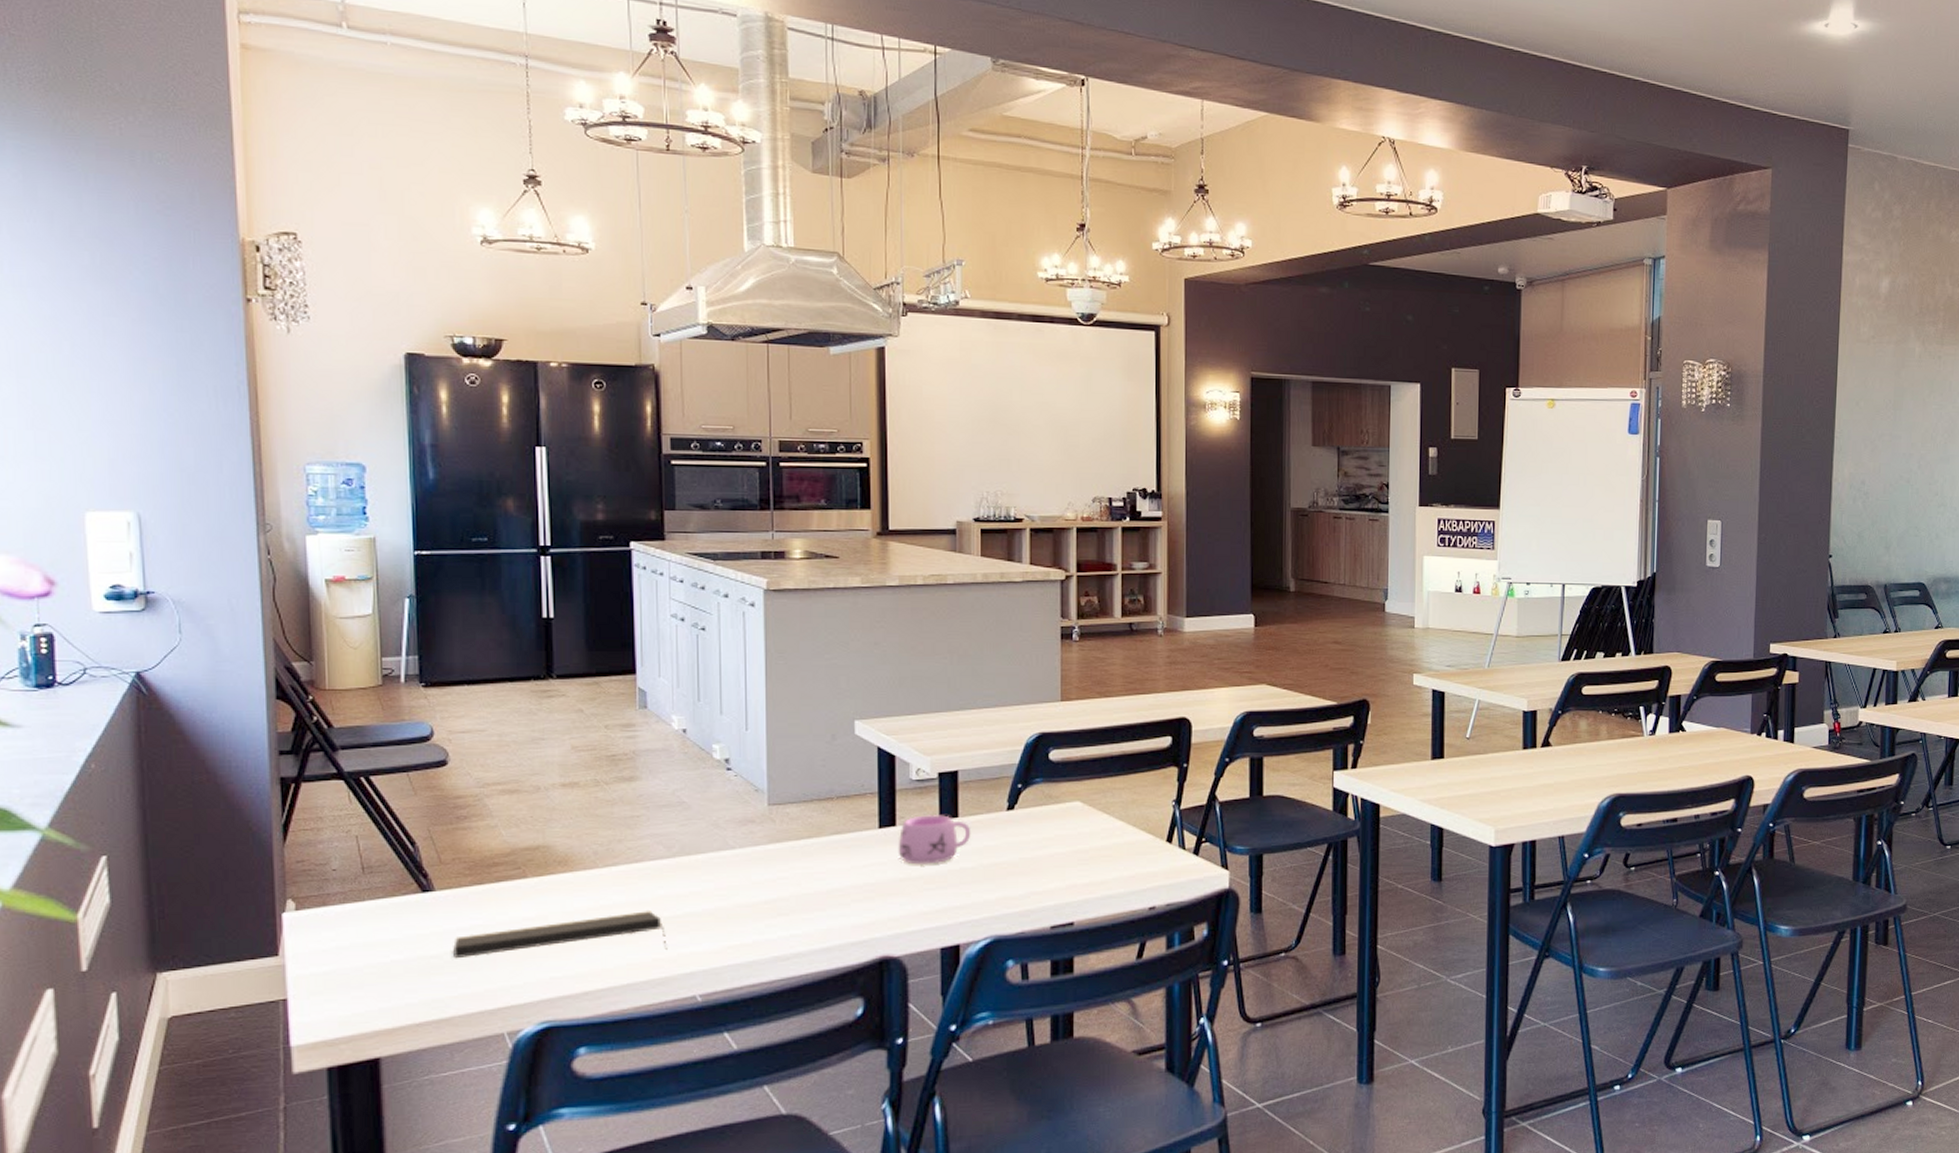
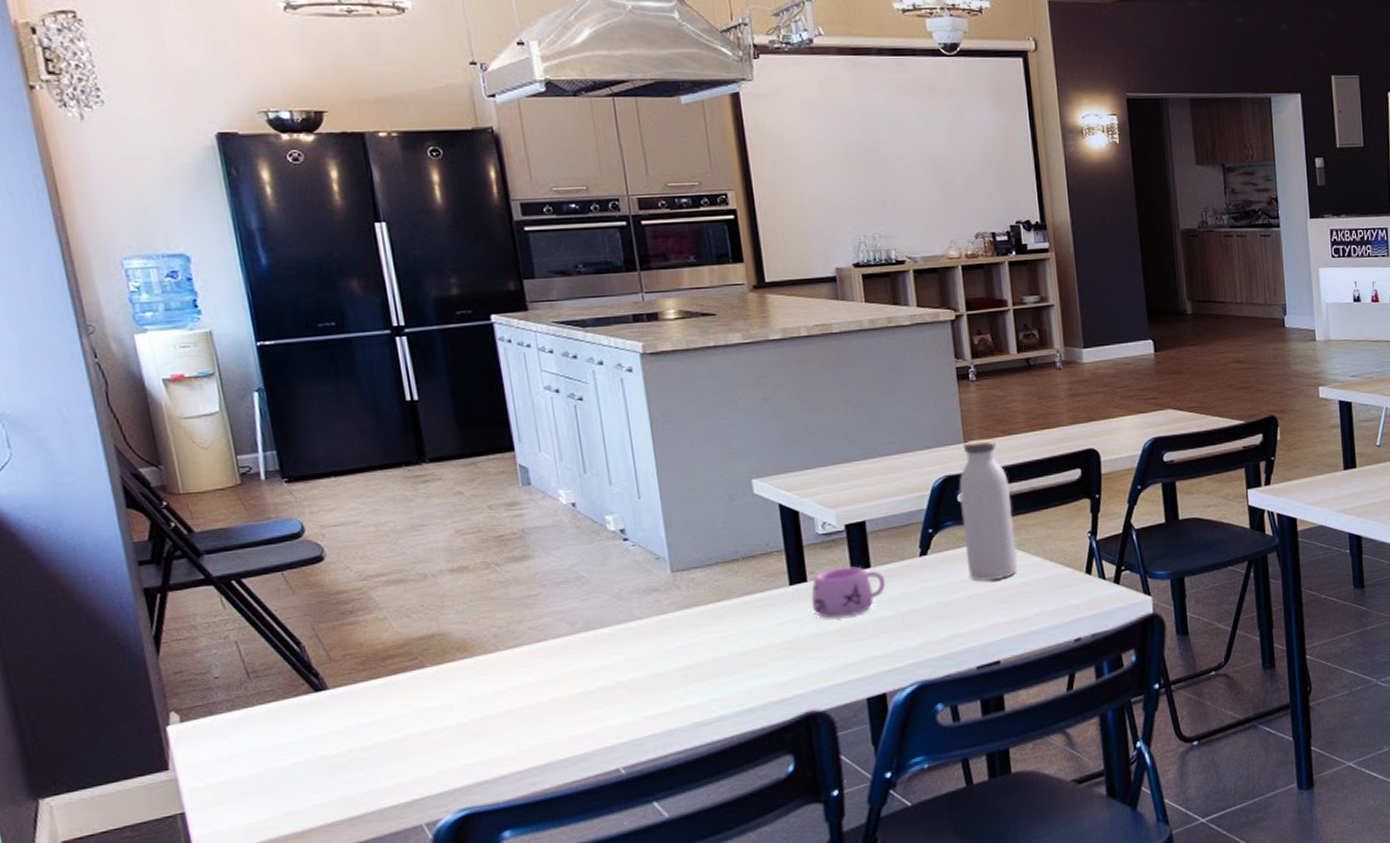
notepad: present [453,911,667,959] -> none [356,689,584,756]
water bottle: none [1051,699,1101,840] -> present [959,438,1018,581]

